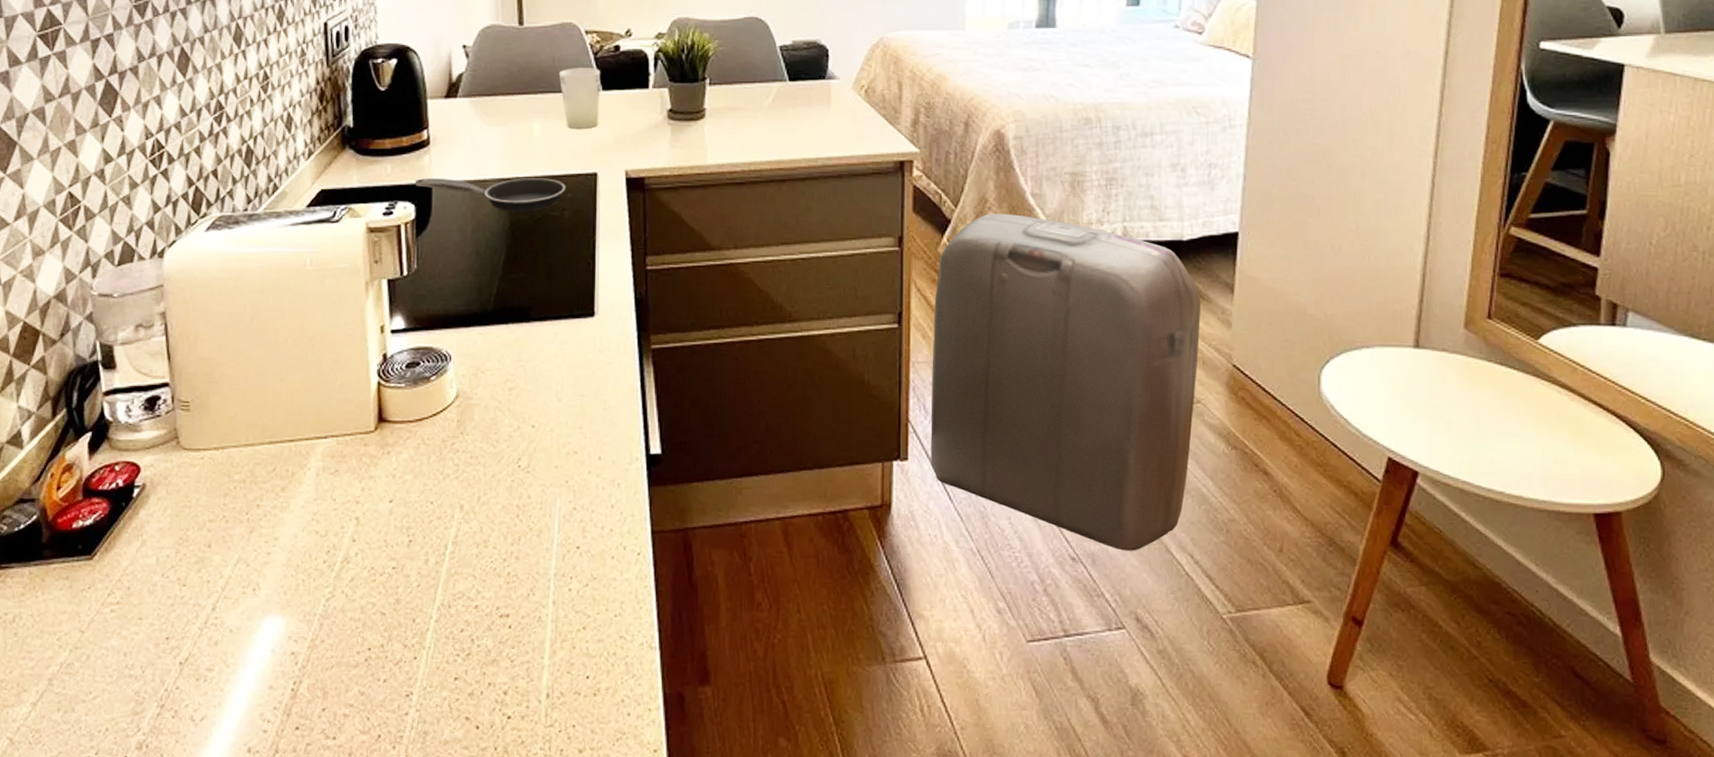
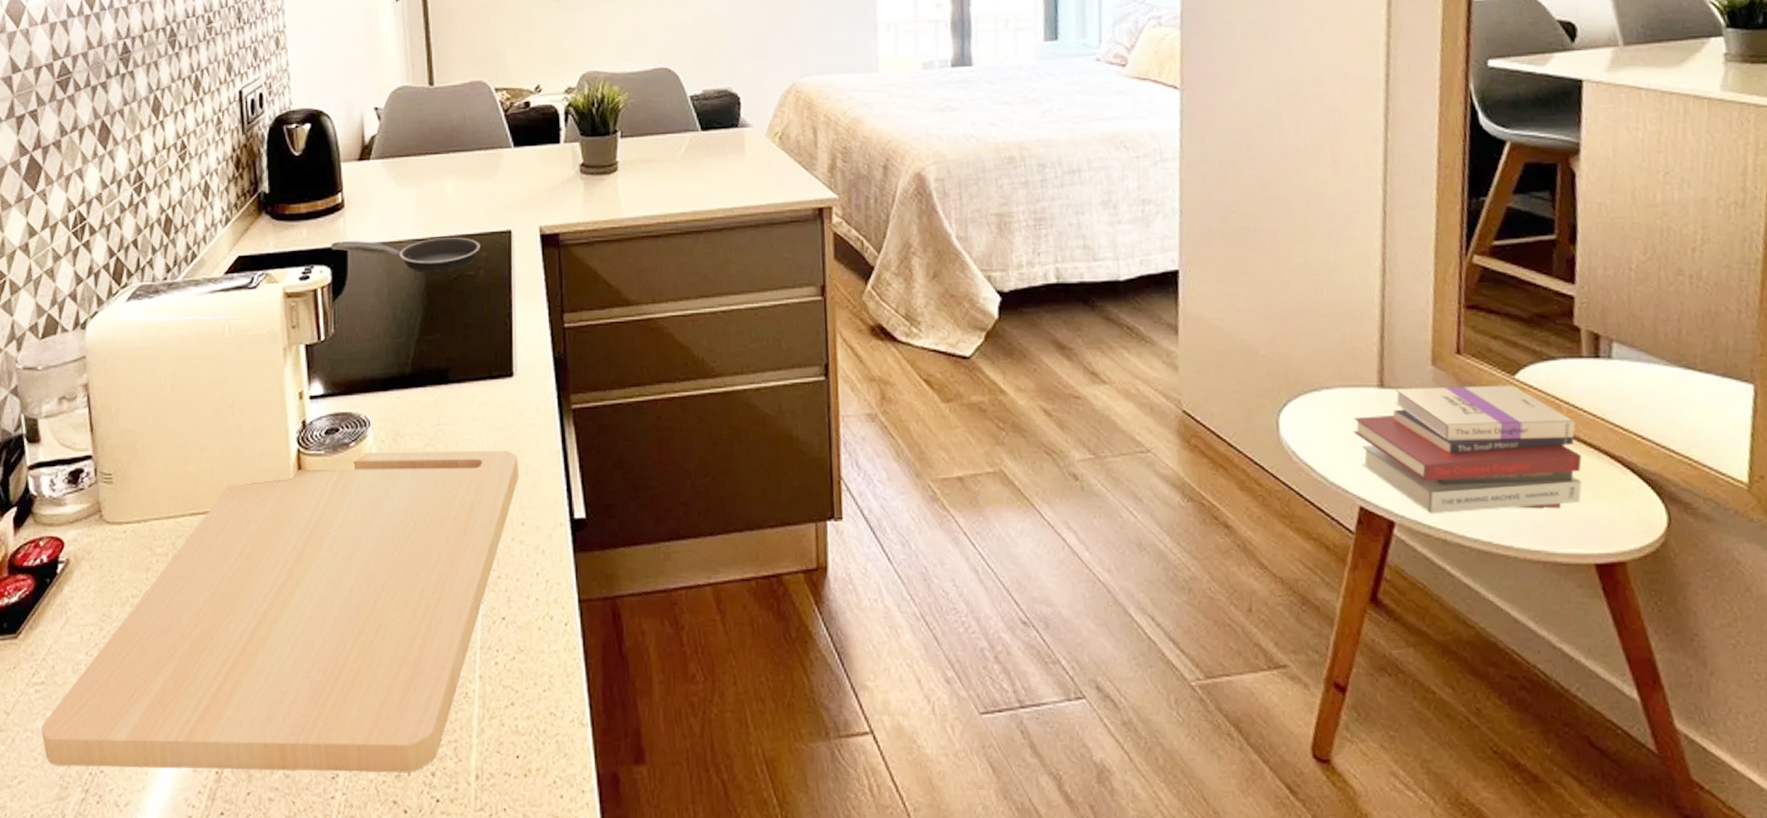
cutting board: none [117,386,598,691] -> present [41,451,519,772]
cup: present [559,68,600,128] -> none [470,125,512,186]
suitcase: present [930,213,1201,551] -> none [861,258,1145,614]
books: none [1388,348,1591,466] -> present [1354,385,1582,514]

